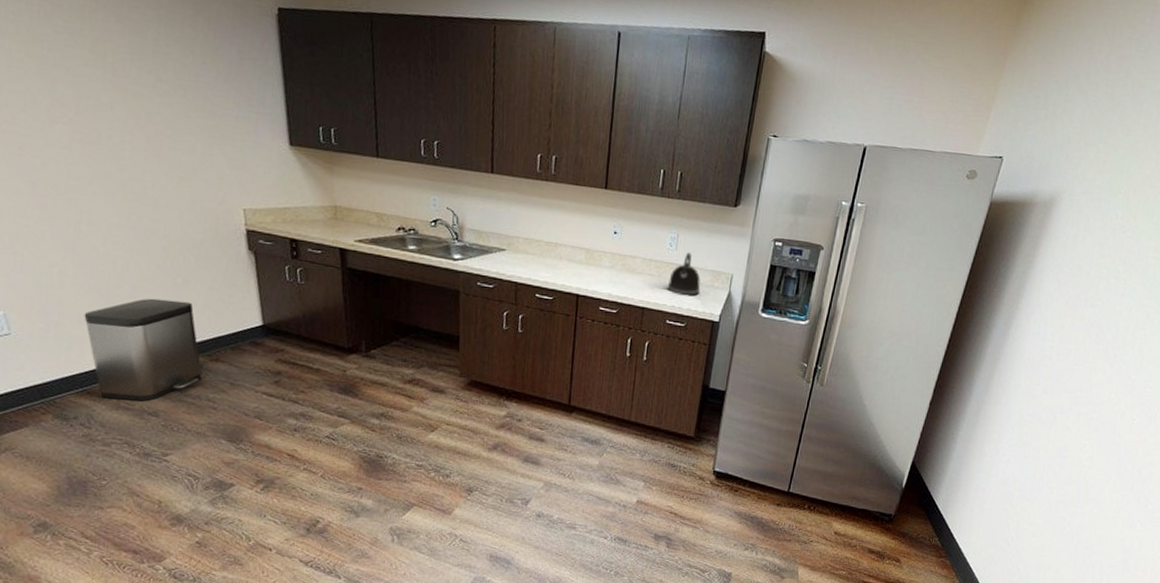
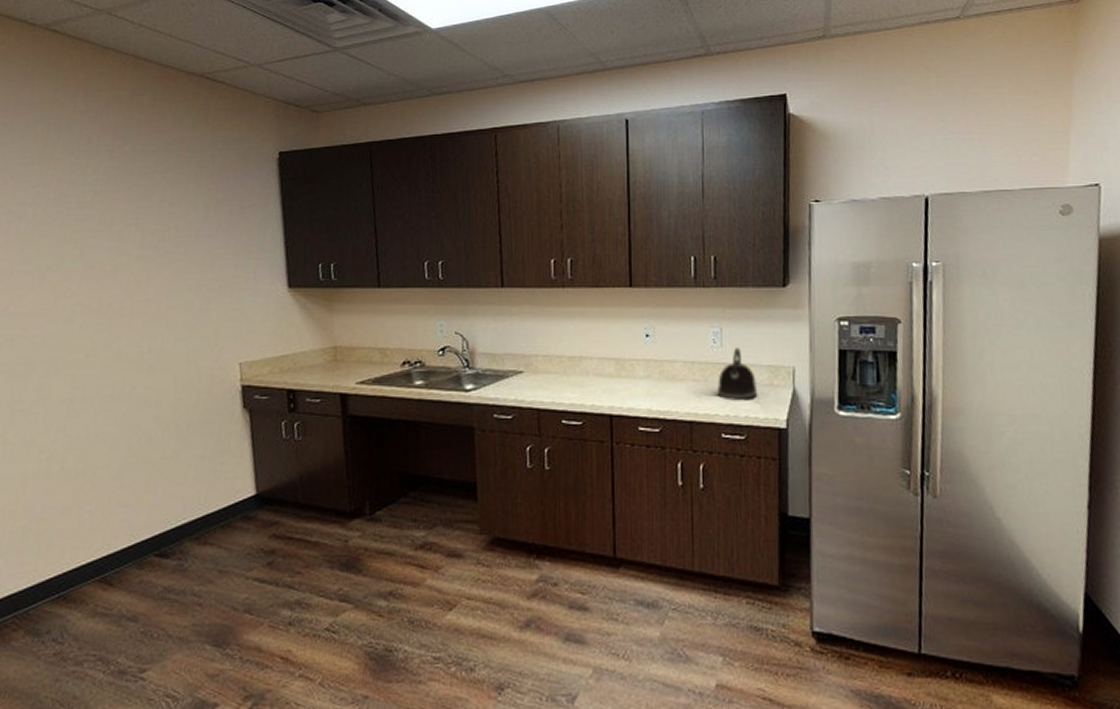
pedal bin: present [84,298,201,402] -> none [68,476,188,604]

